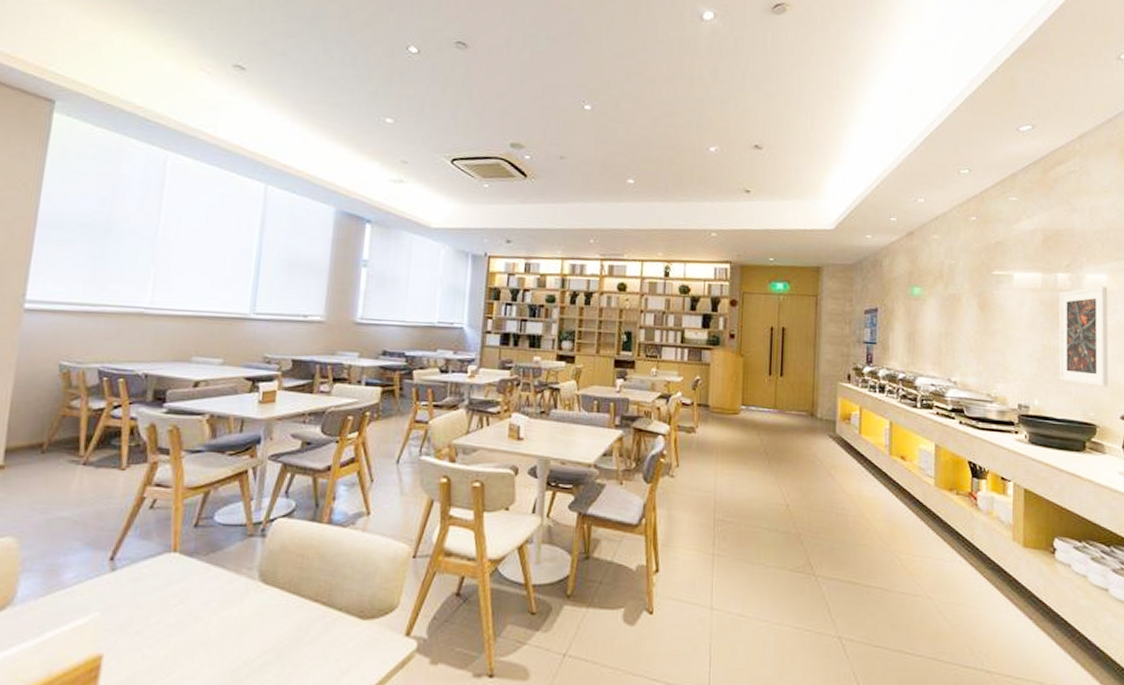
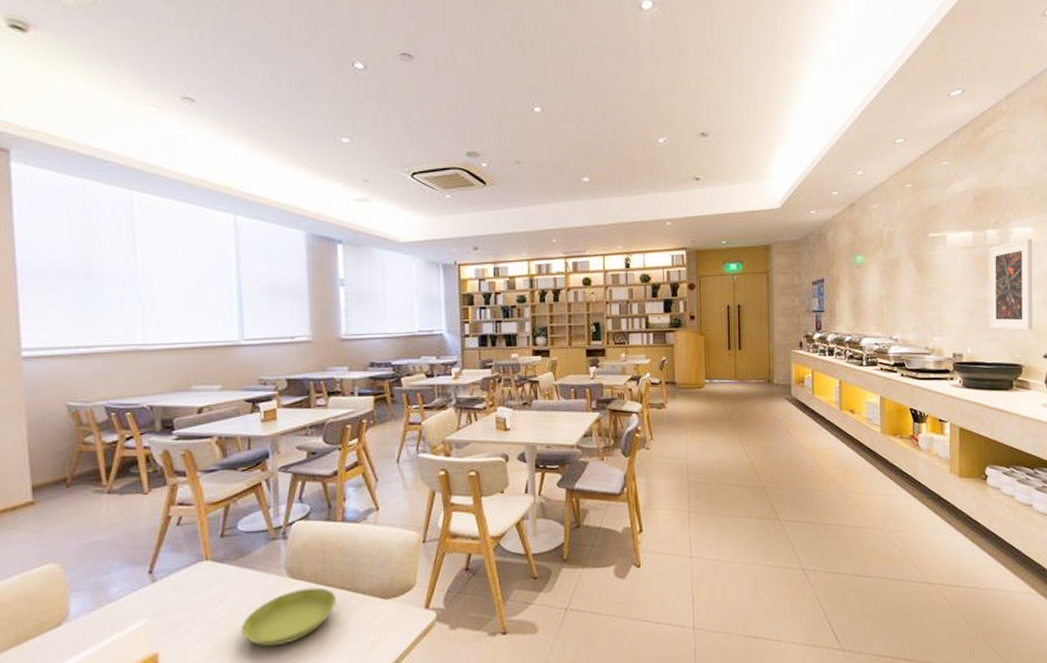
saucer: none [198,596,309,662] -> present [241,587,338,647]

